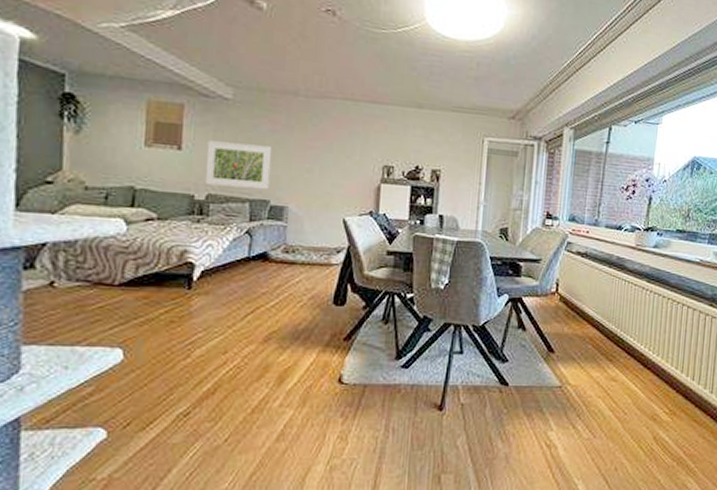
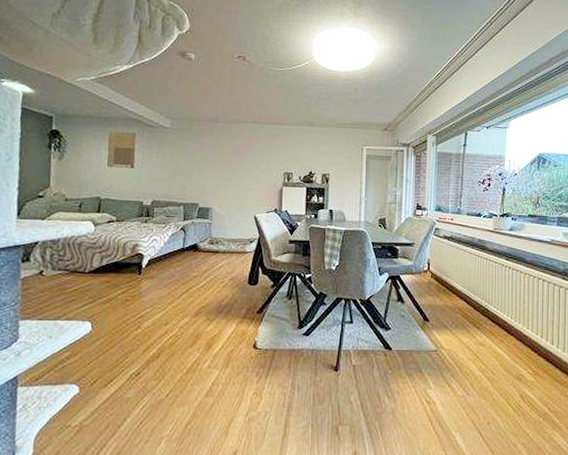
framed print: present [204,140,273,190] -> none [150,160,200,196]

